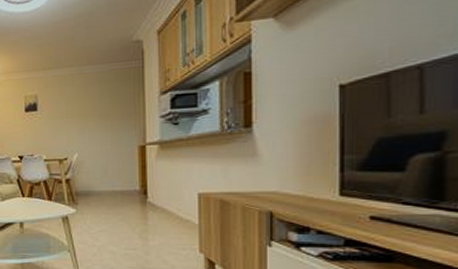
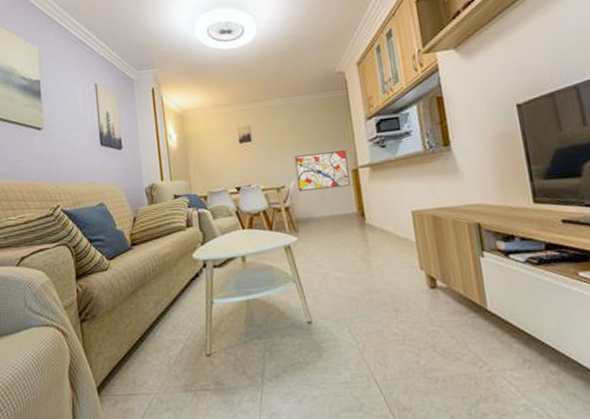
wall art: none [80,125,135,165] -> present [294,150,350,192]

